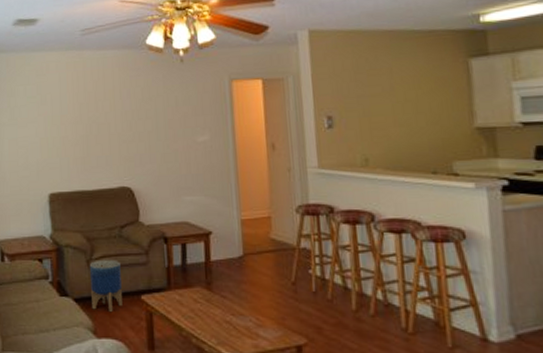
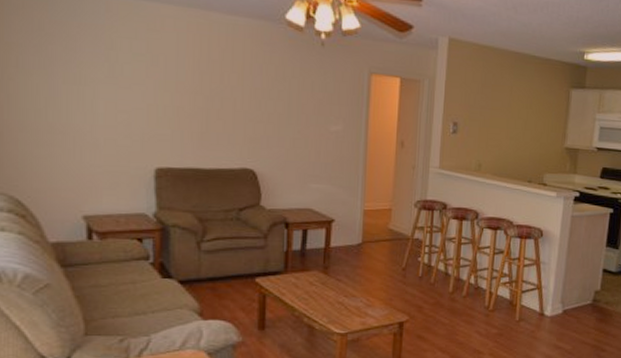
planter: present [89,259,122,312] -> none [199,242,235,294]

